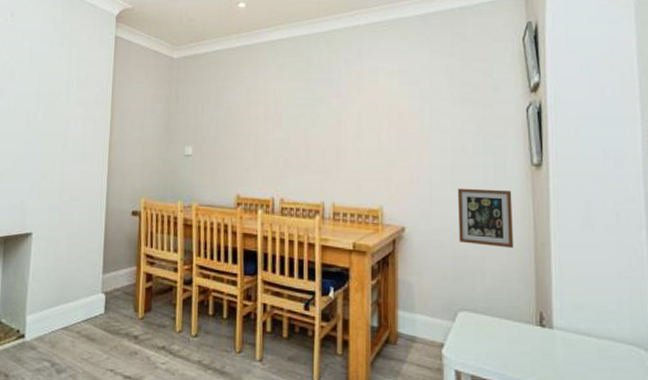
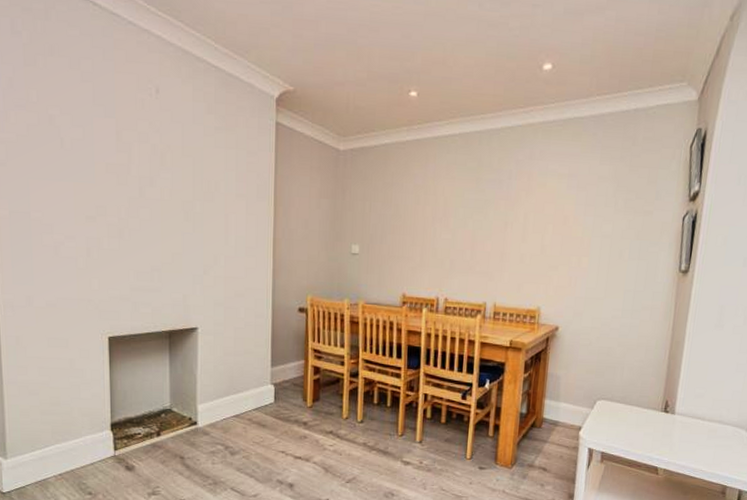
picture frame: present [457,188,514,249] -> none [605,291,658,347]

